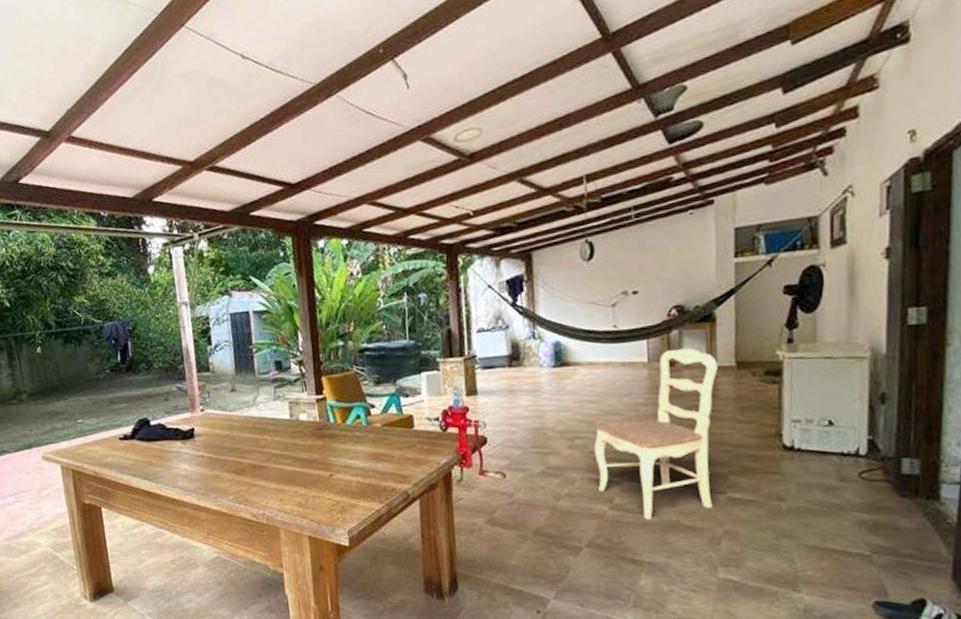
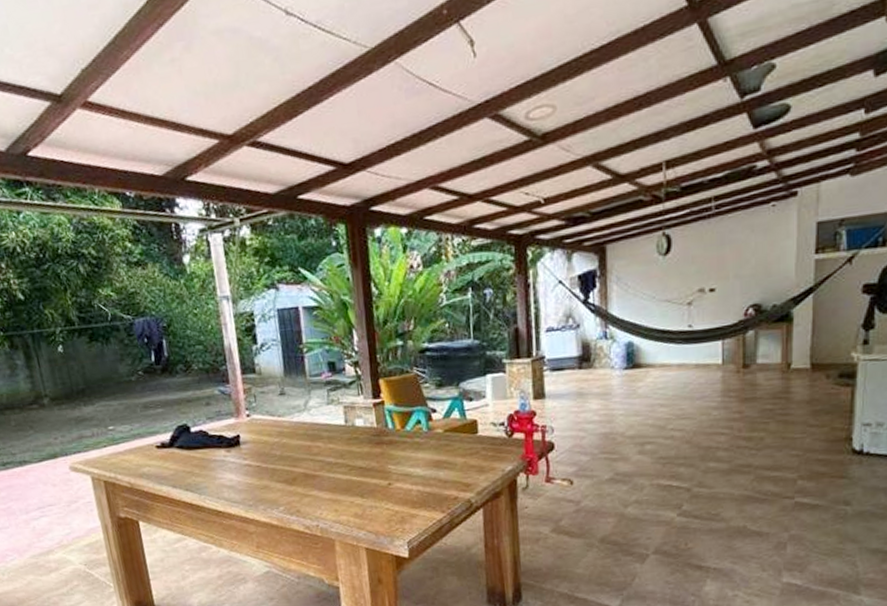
chair: present [594,347,718,520] -> none [664,349,792,526]

